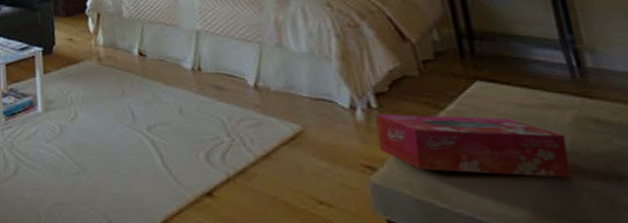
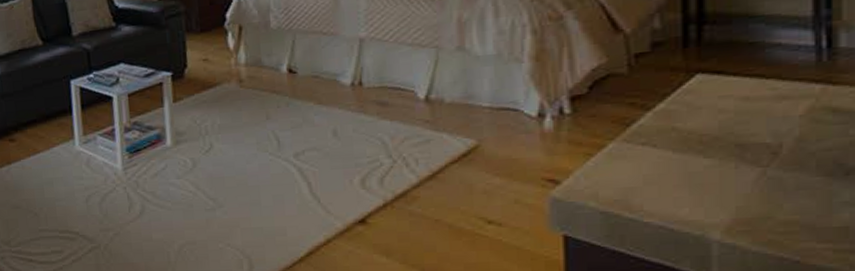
tissue box: present [375,114,571,179] -> none [566,114,793,179]

